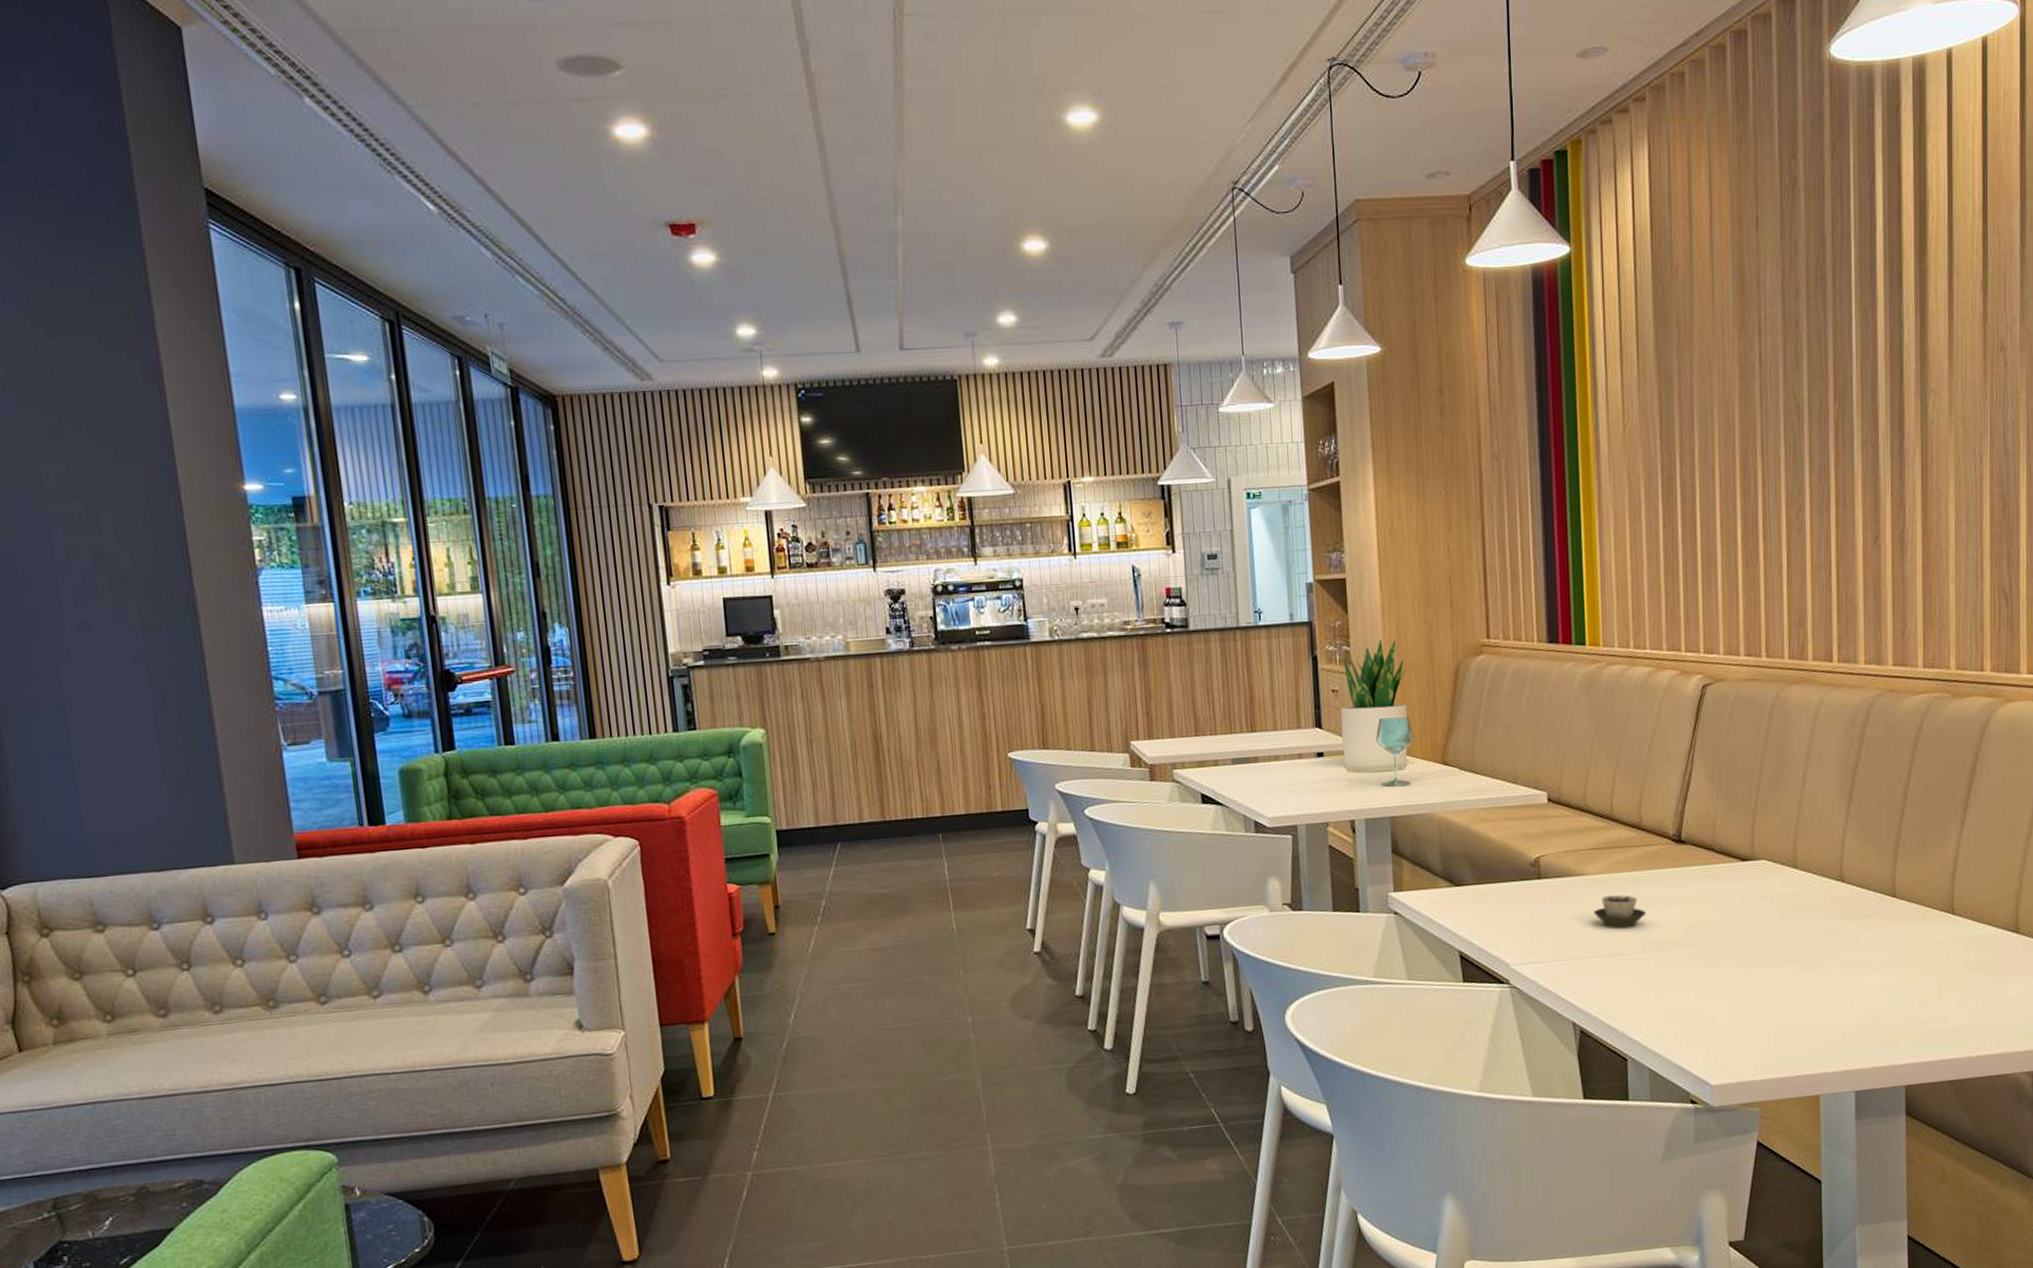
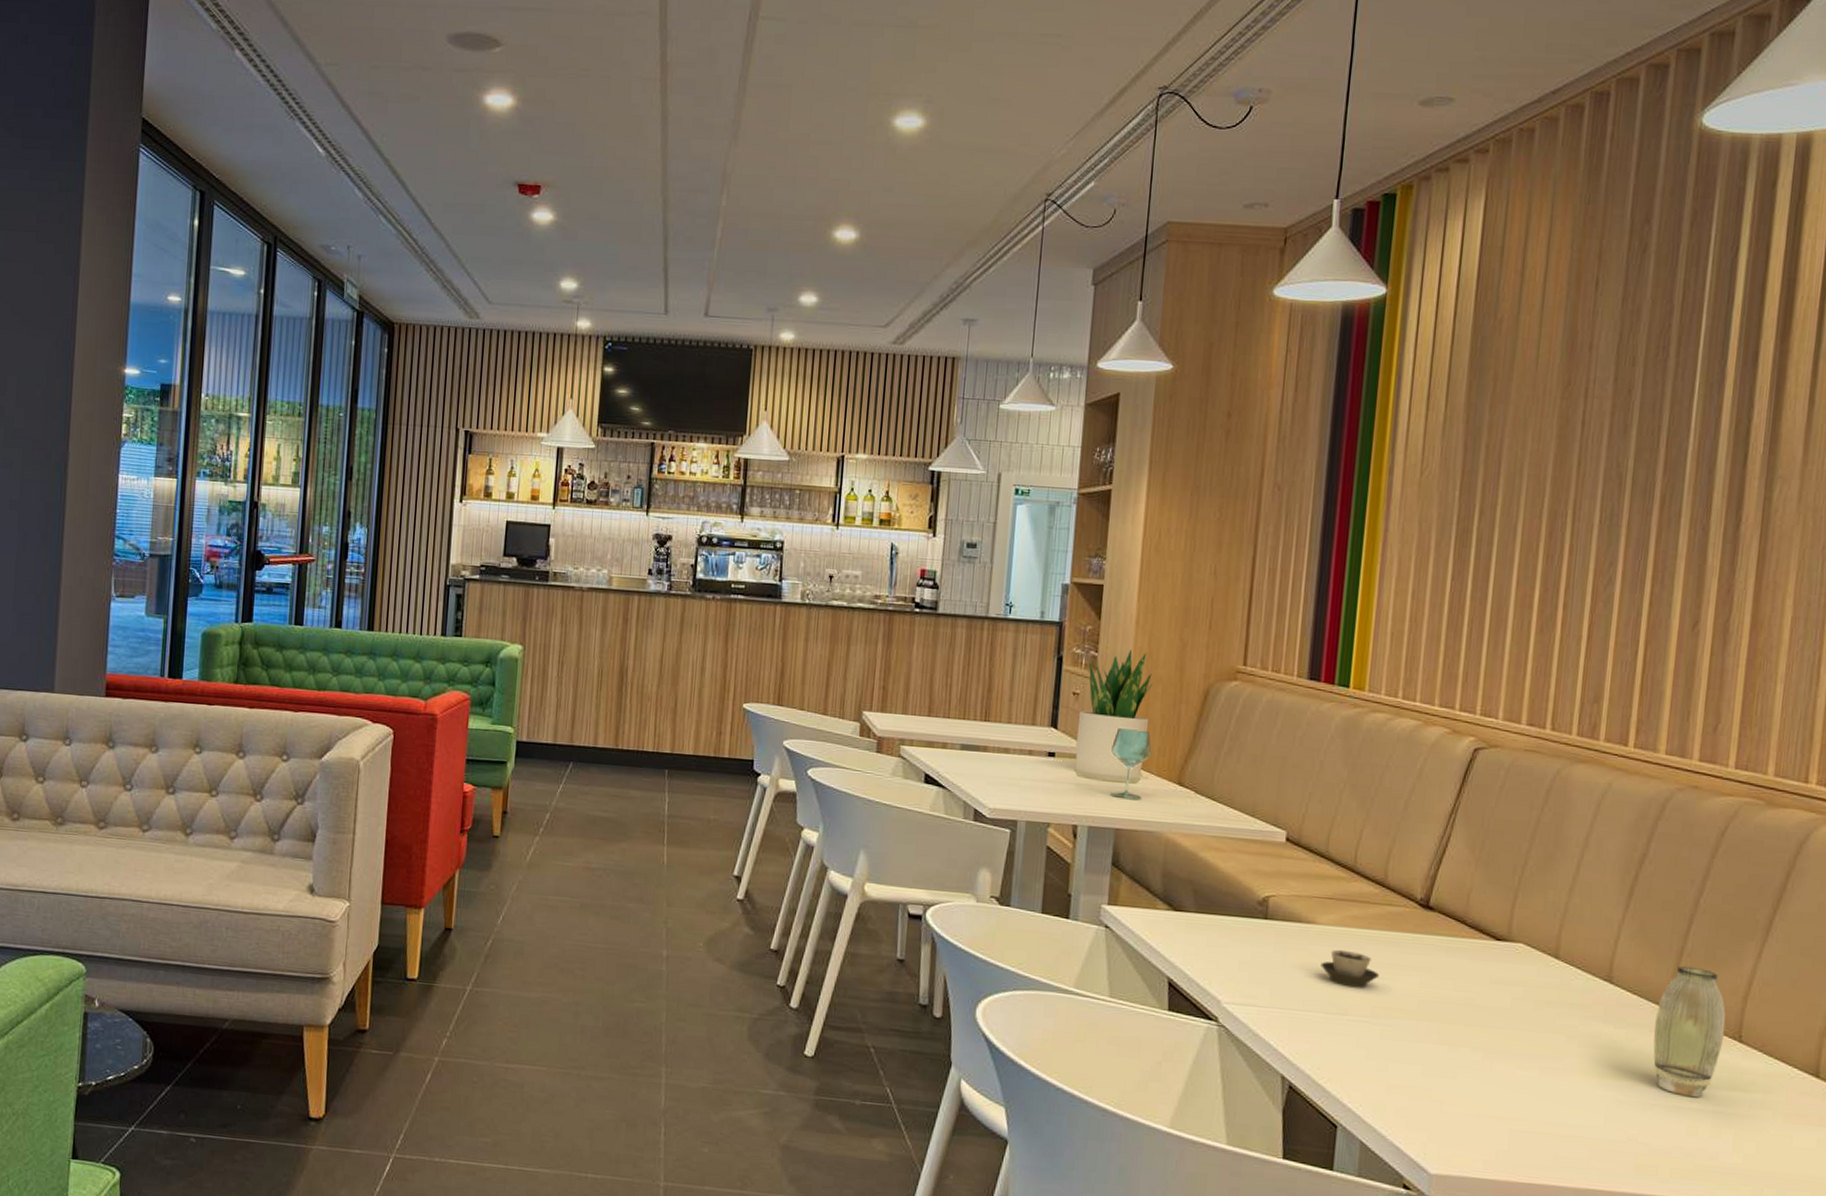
vase: none [1882,854,1940,971] -> present [1653,965,1726,1098]

